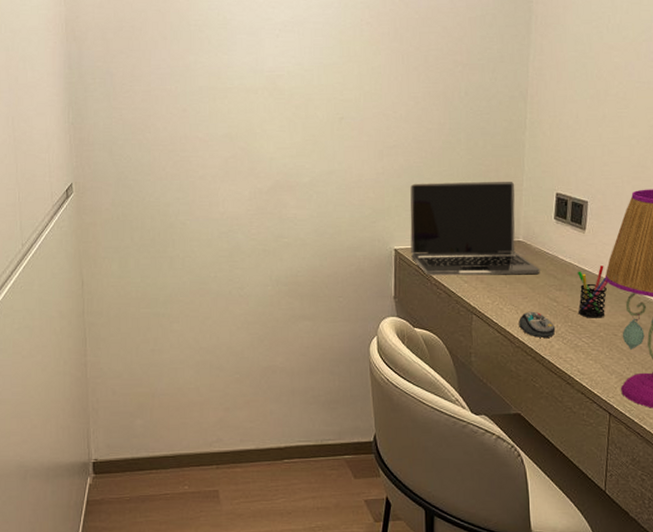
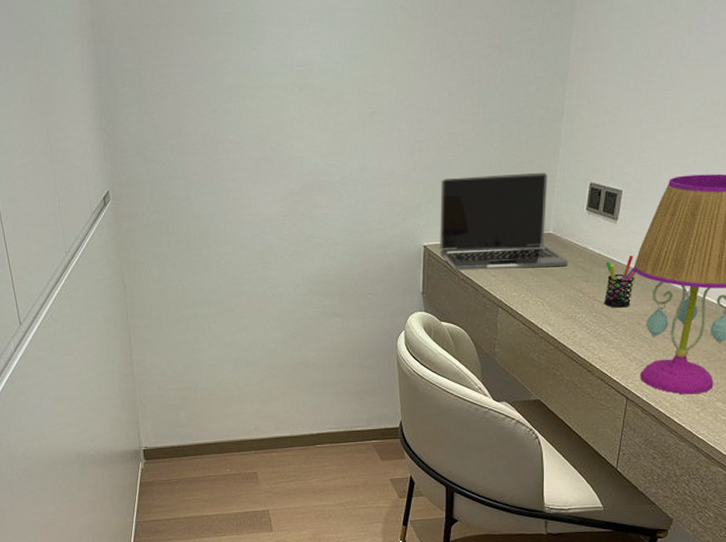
computer mouse: present [519,311,556,337] -> none [544,302,580,328]

